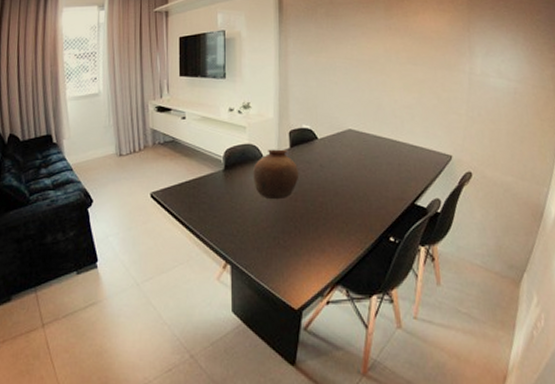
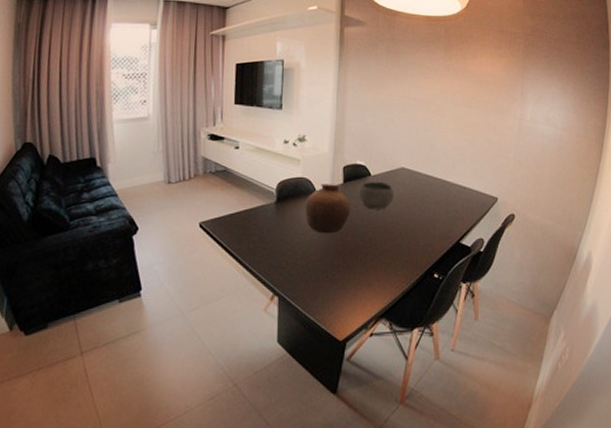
bowl: none [306,144,342,174] -> present [358,181,393,210]

